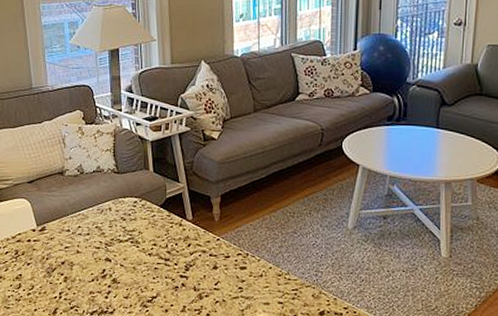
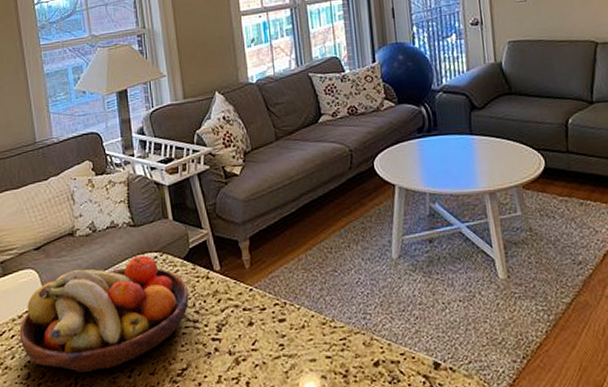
fruit bowl: none [12,198,163,290] -> present [19,255,189,372]

